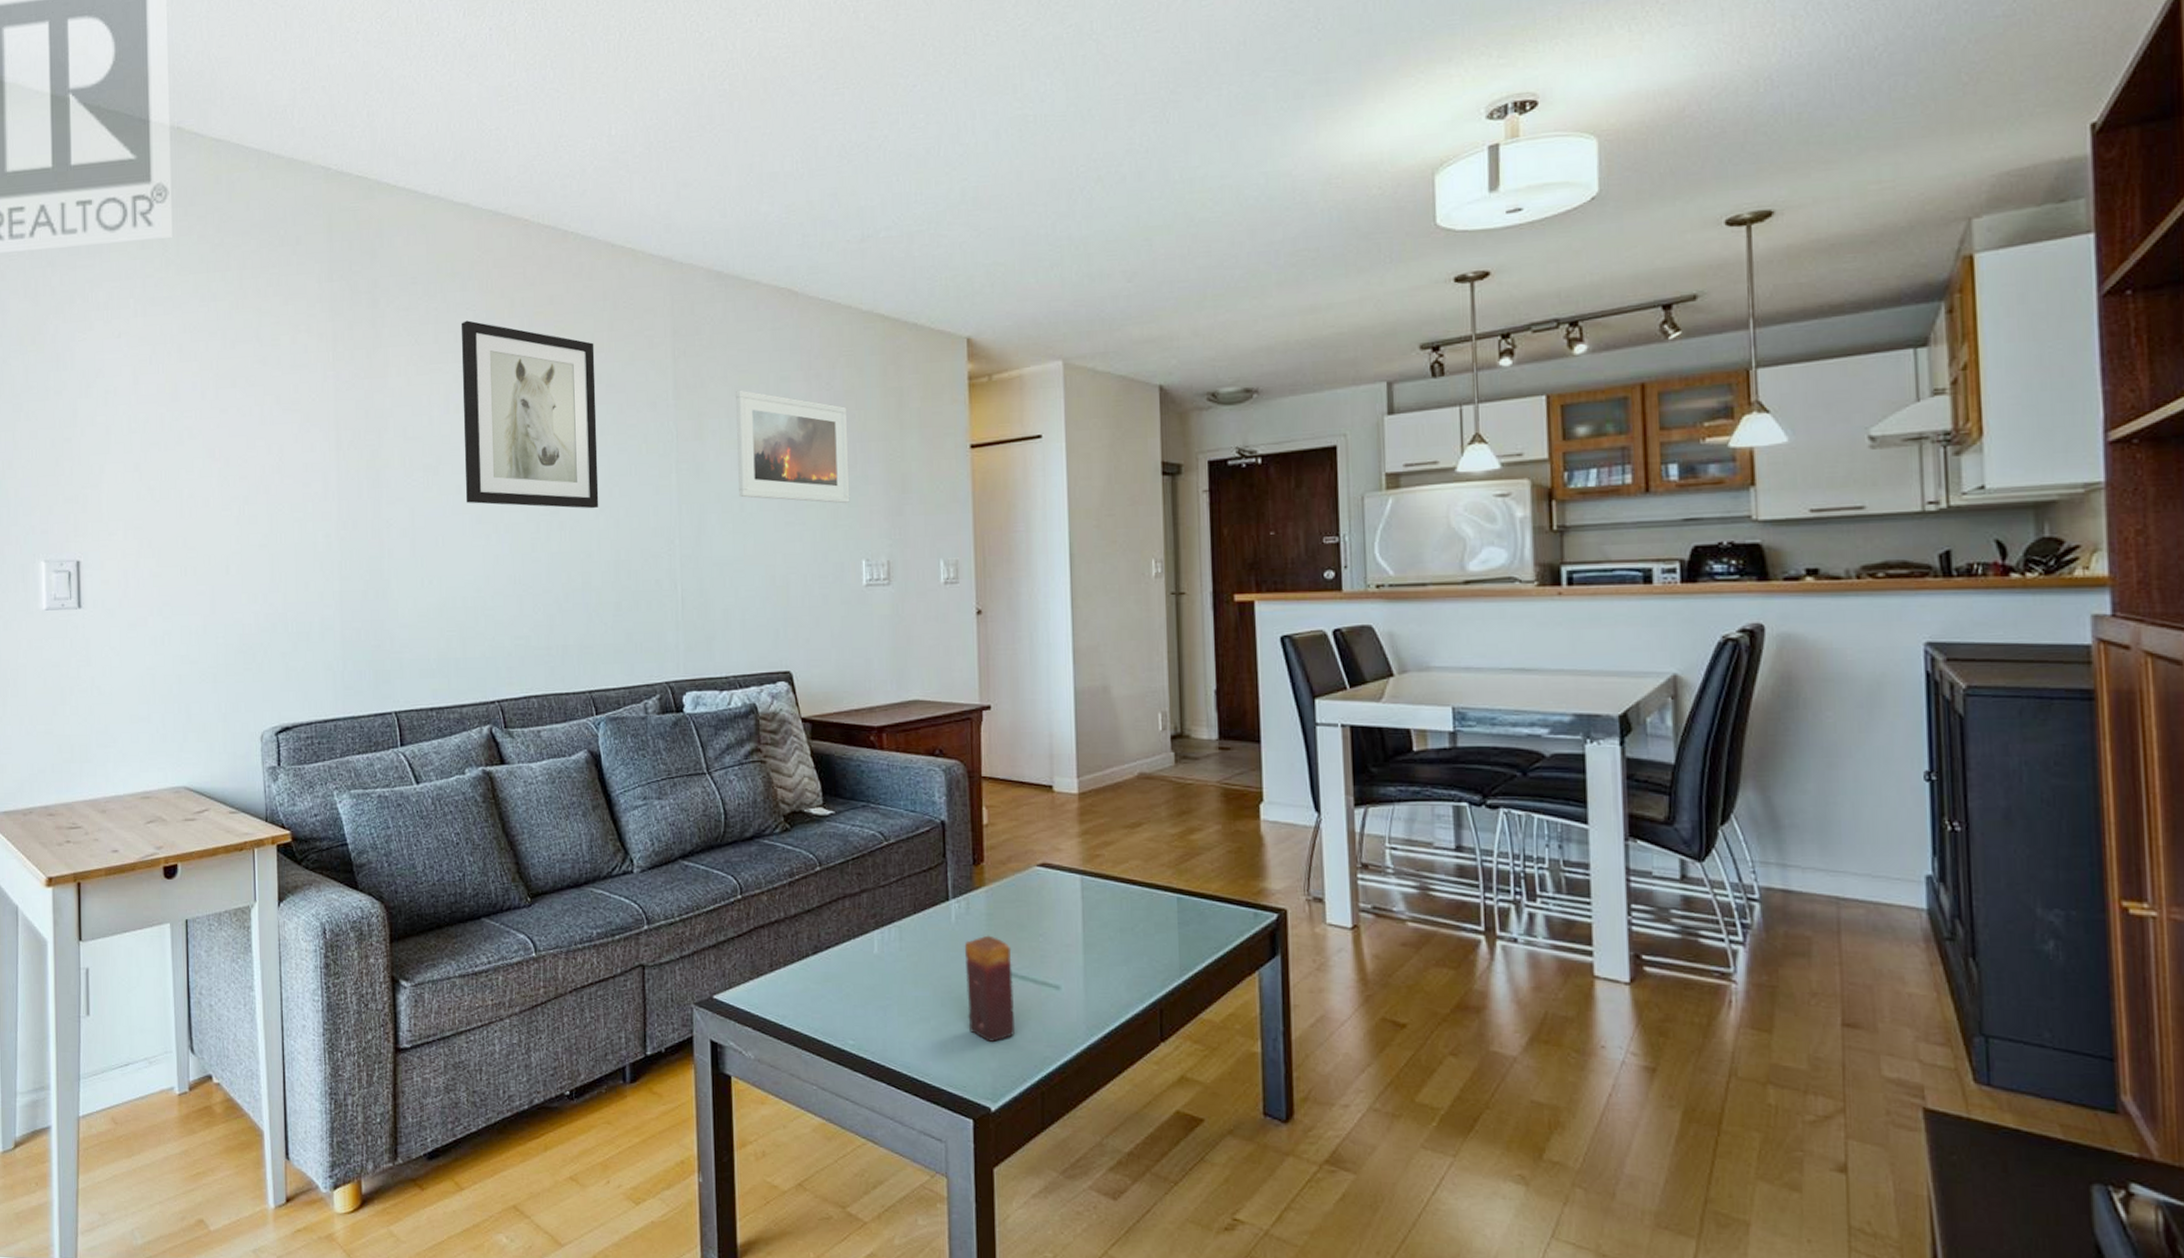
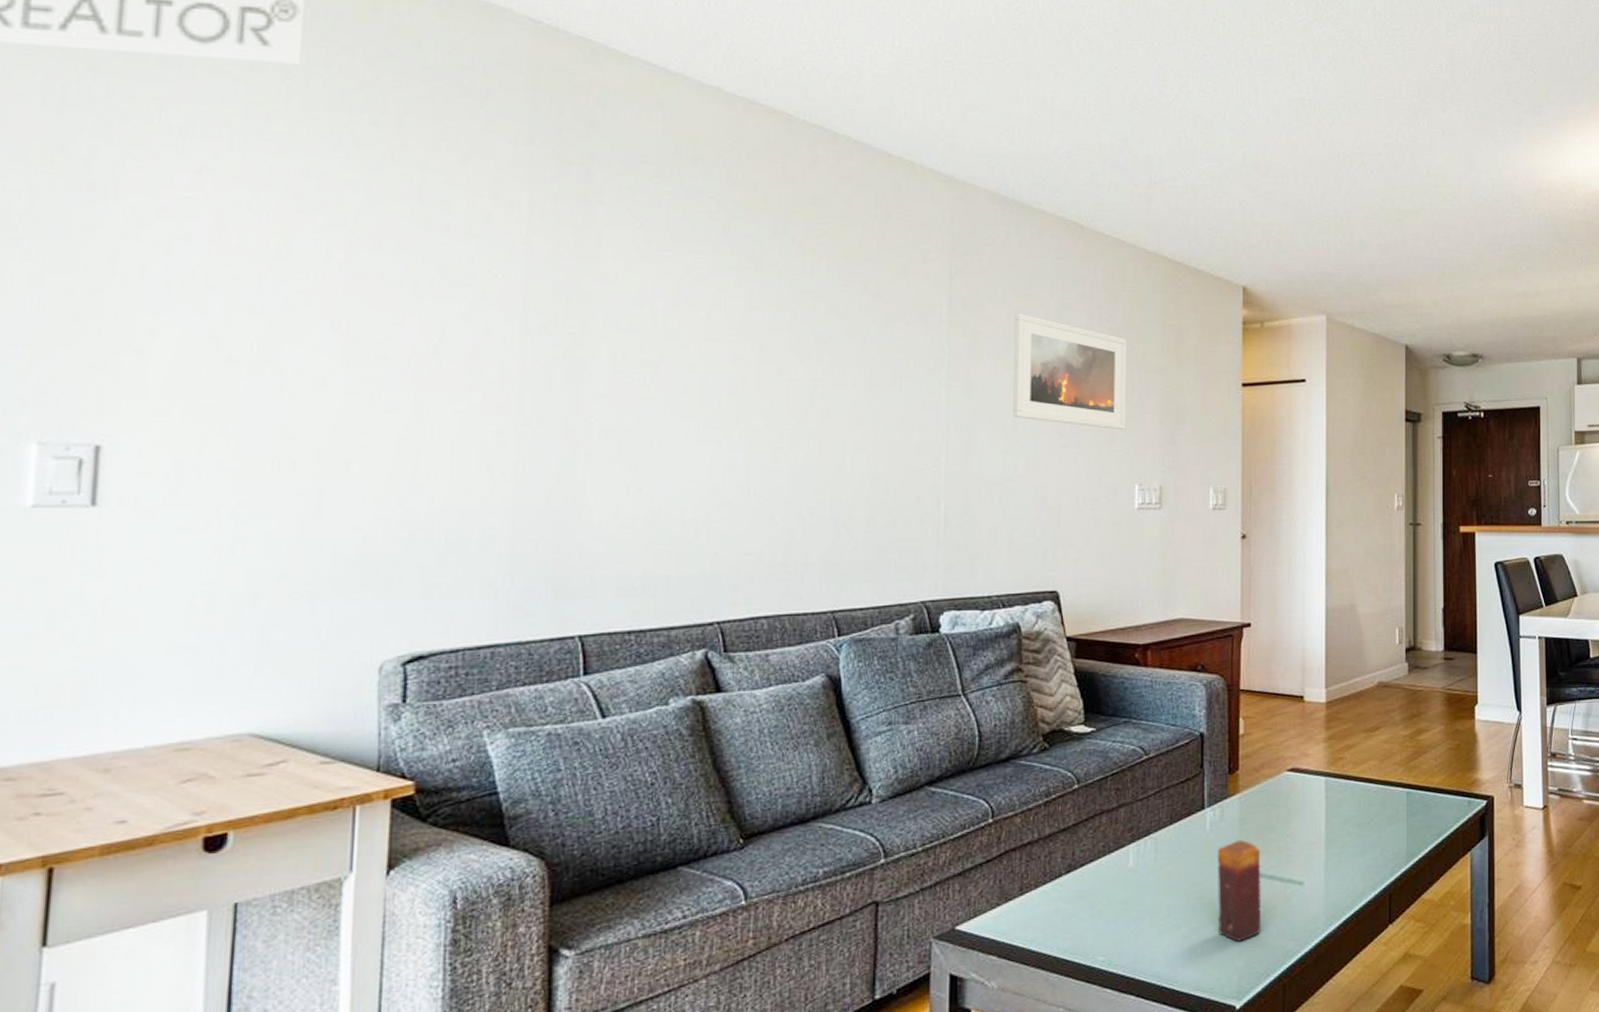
wall art: present [460,320,599,509] -> none [692,210,862,420]

